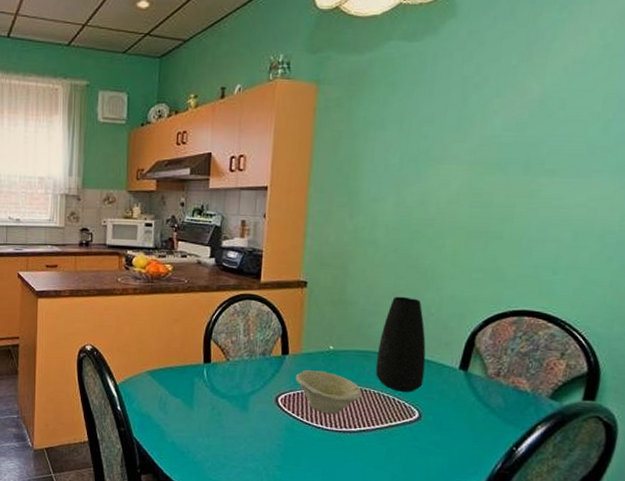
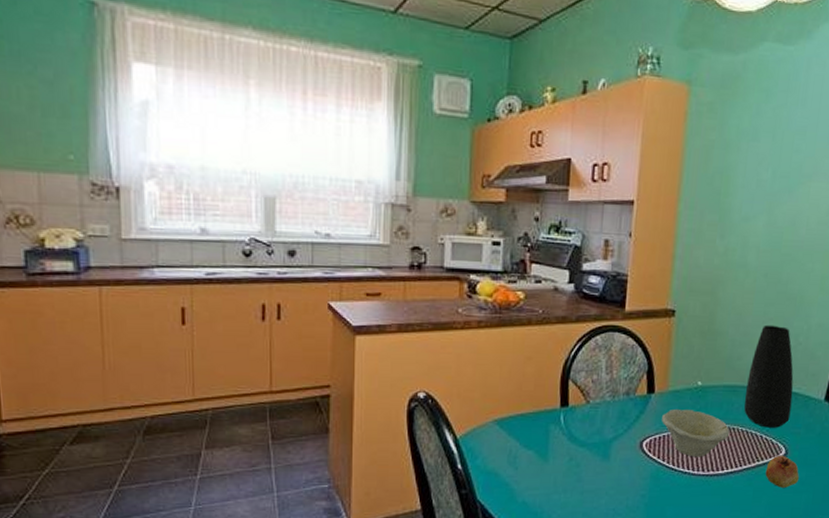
fruit: none [398,417,434,449] -> present [765,455,799,488]

